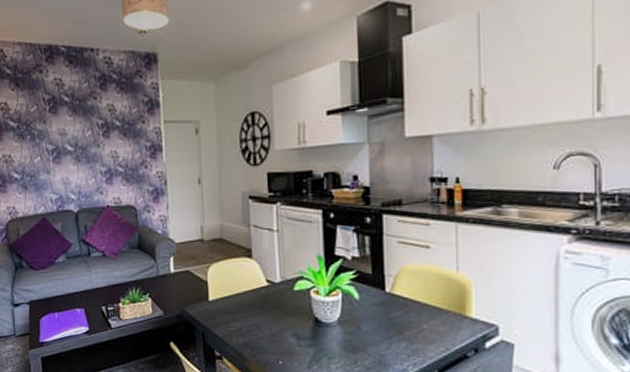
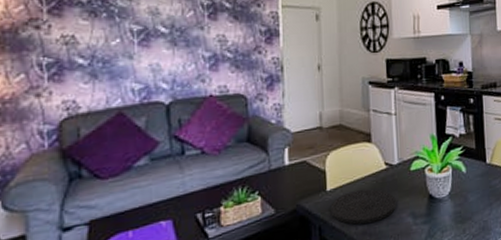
plate: none [212,304,278,336] -> present [330,189,396,225]

